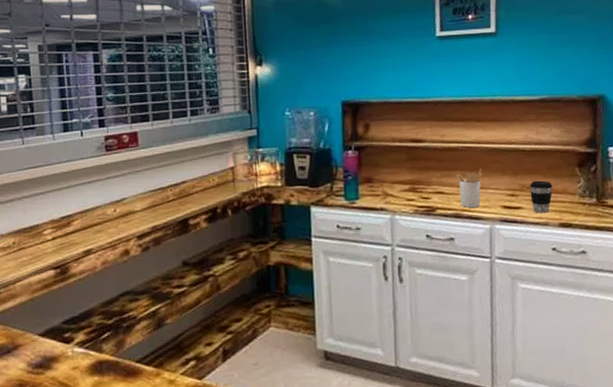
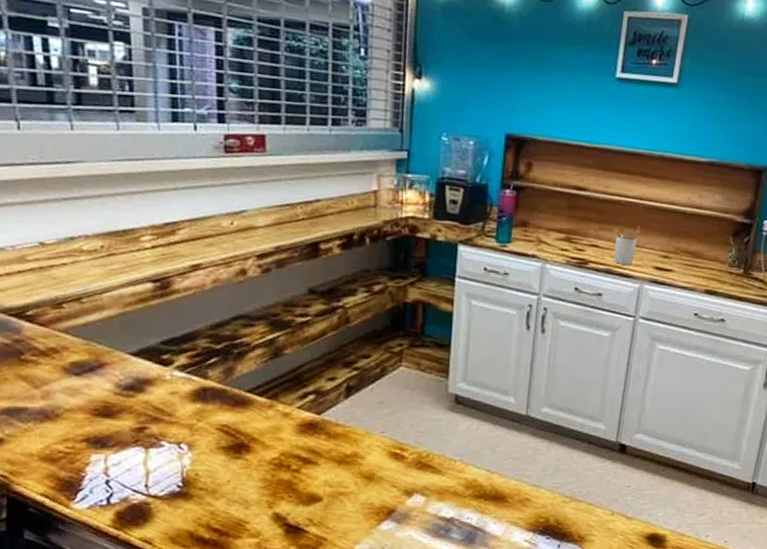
coffee cup: present [529,180,553,213] -> none [682,245,706,278]

